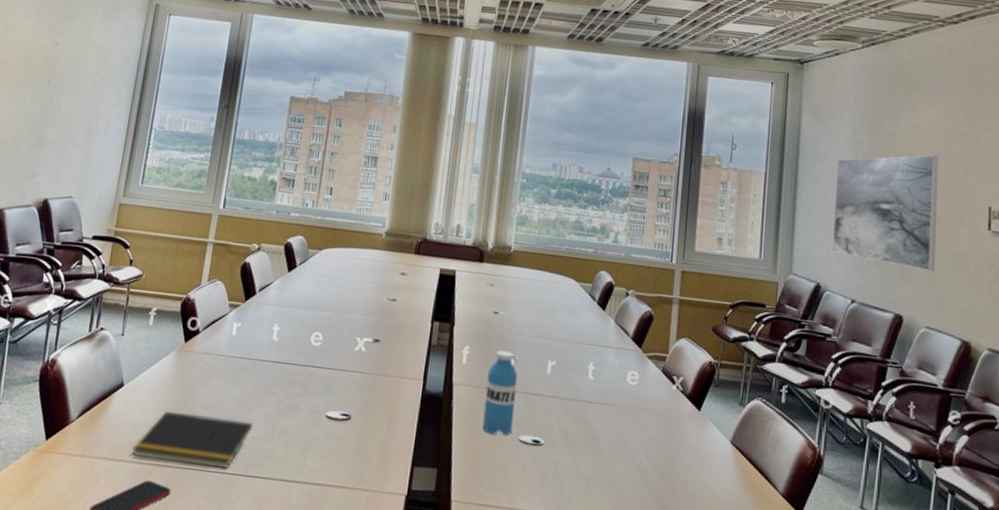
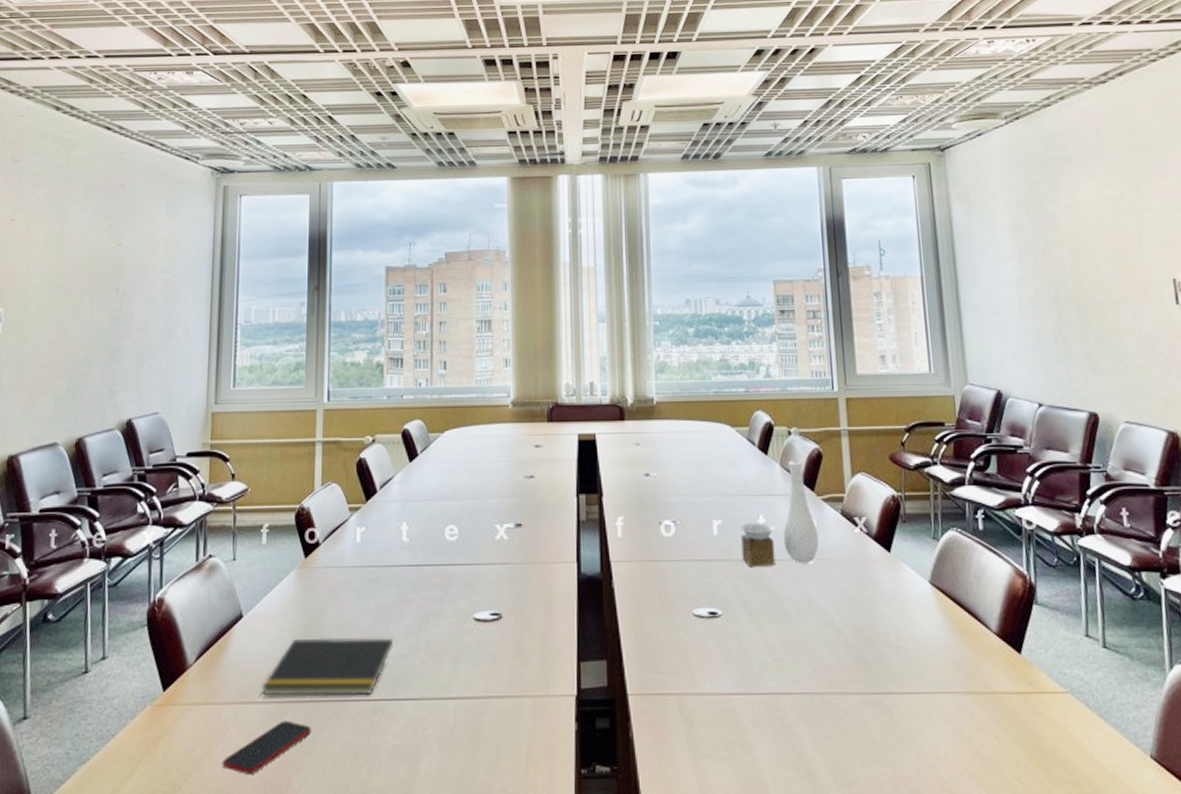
water bottle: present [482,350,518,436] -> none [647,516,685,612]
vase: none [569,318,640,410] -> present [739,460,819,568]
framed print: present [833,155,939,271] -> none [998,230,1124,359]

